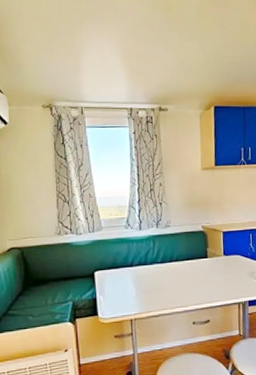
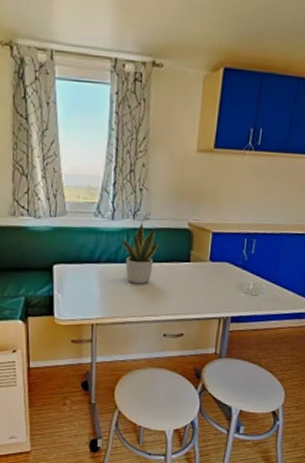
potted plant: none [148,229,180,281] -> present [121,222,159,284]

